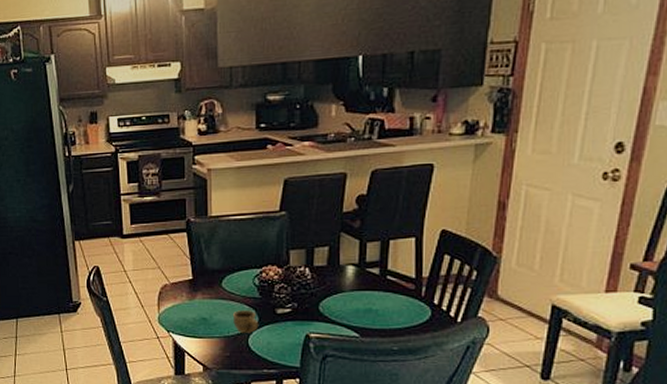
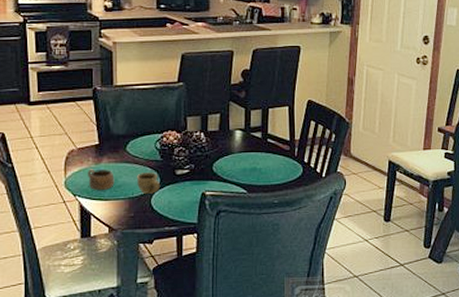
cup: none [181,305,209,328] -> present [88,169,115,191]

